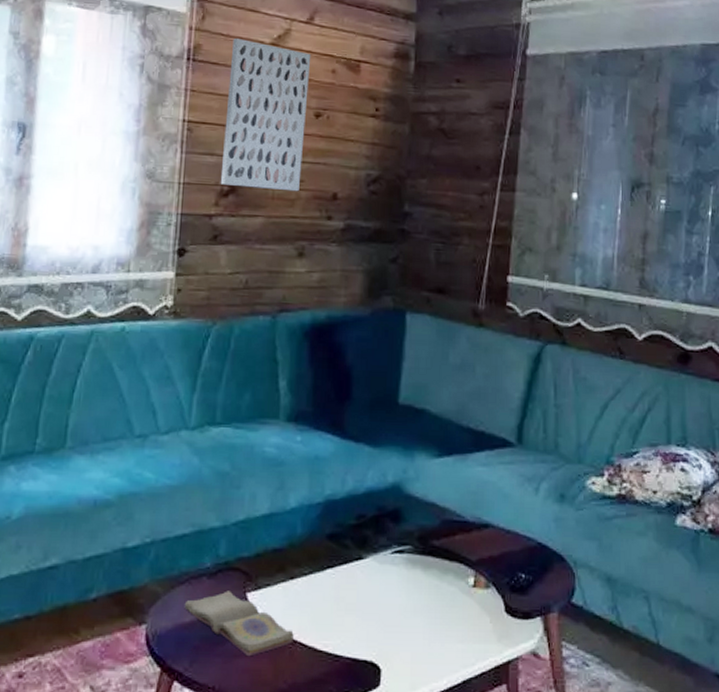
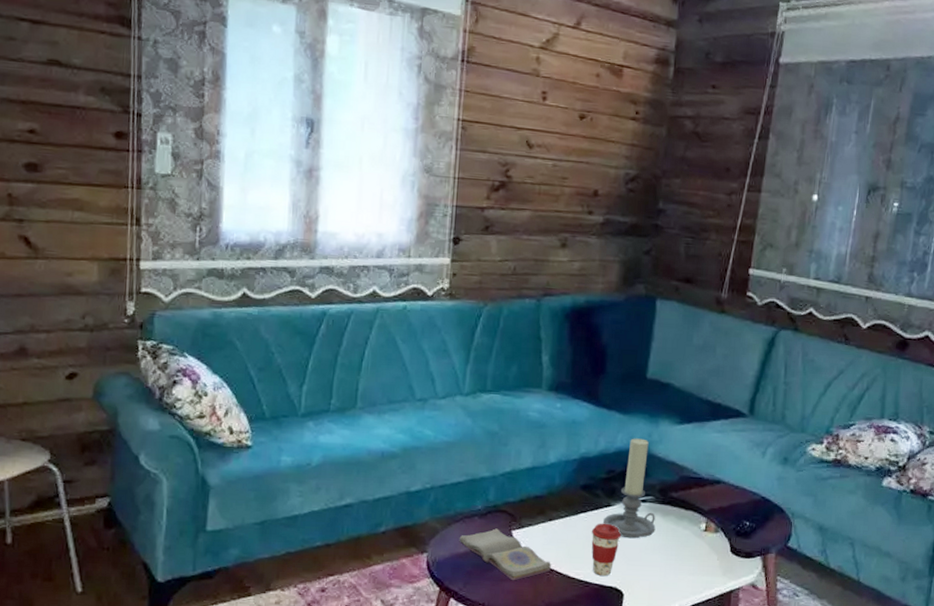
wall art: present [220,38,311,192] -> none [491,42,578,188]
coffee cup: none [340,580,375,647] -> present [591,523,621,576]
candle holder: none [354,475,416,599] -> present [603,438,656,539]

